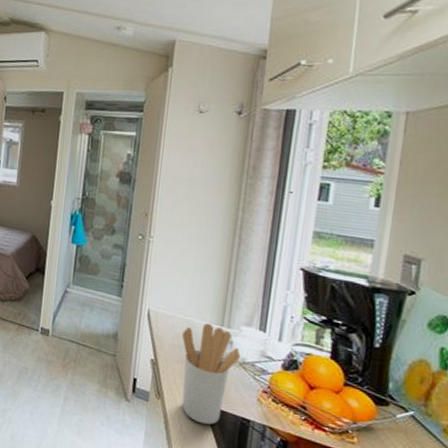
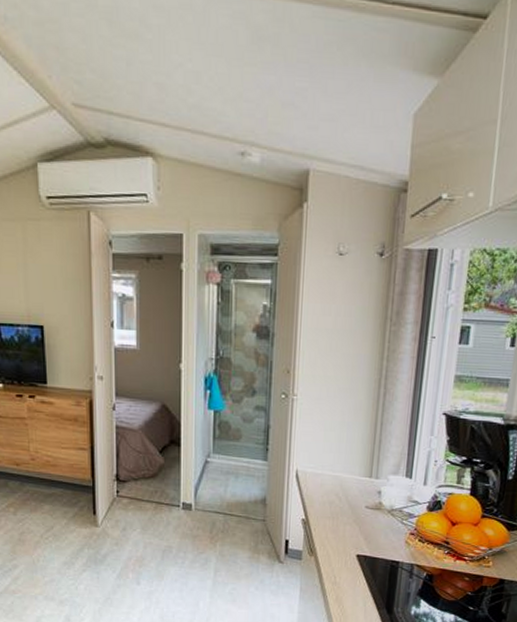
utensil holder: present [181,323,241,425] -> none [332,477,389,573]

